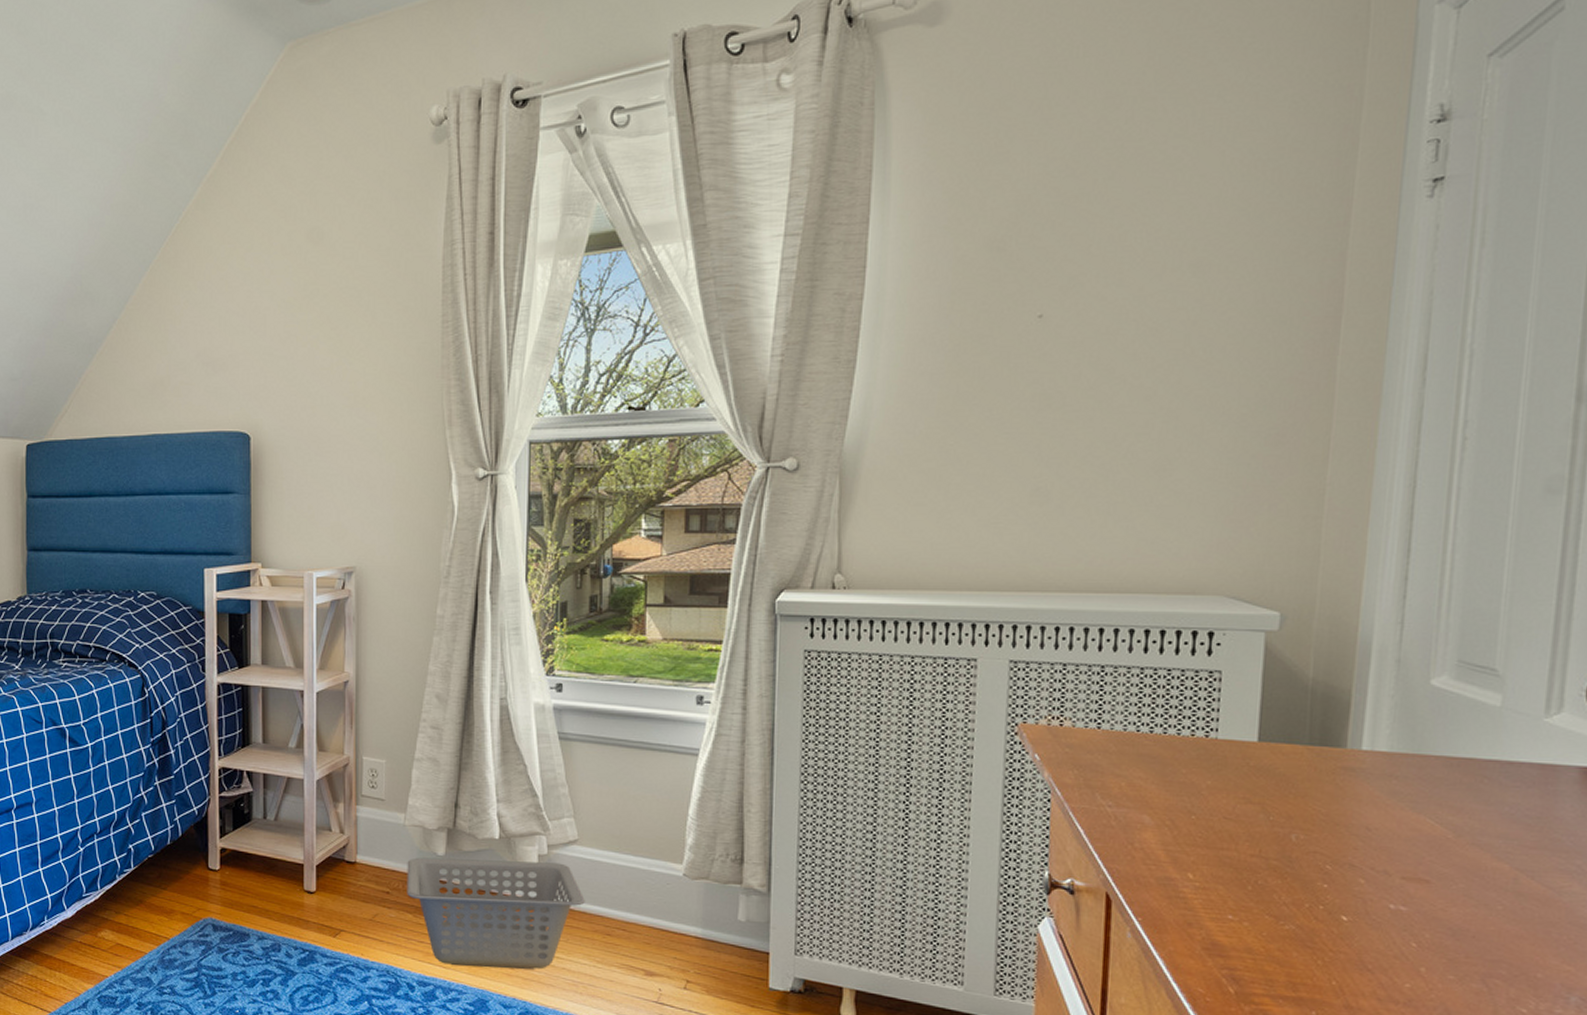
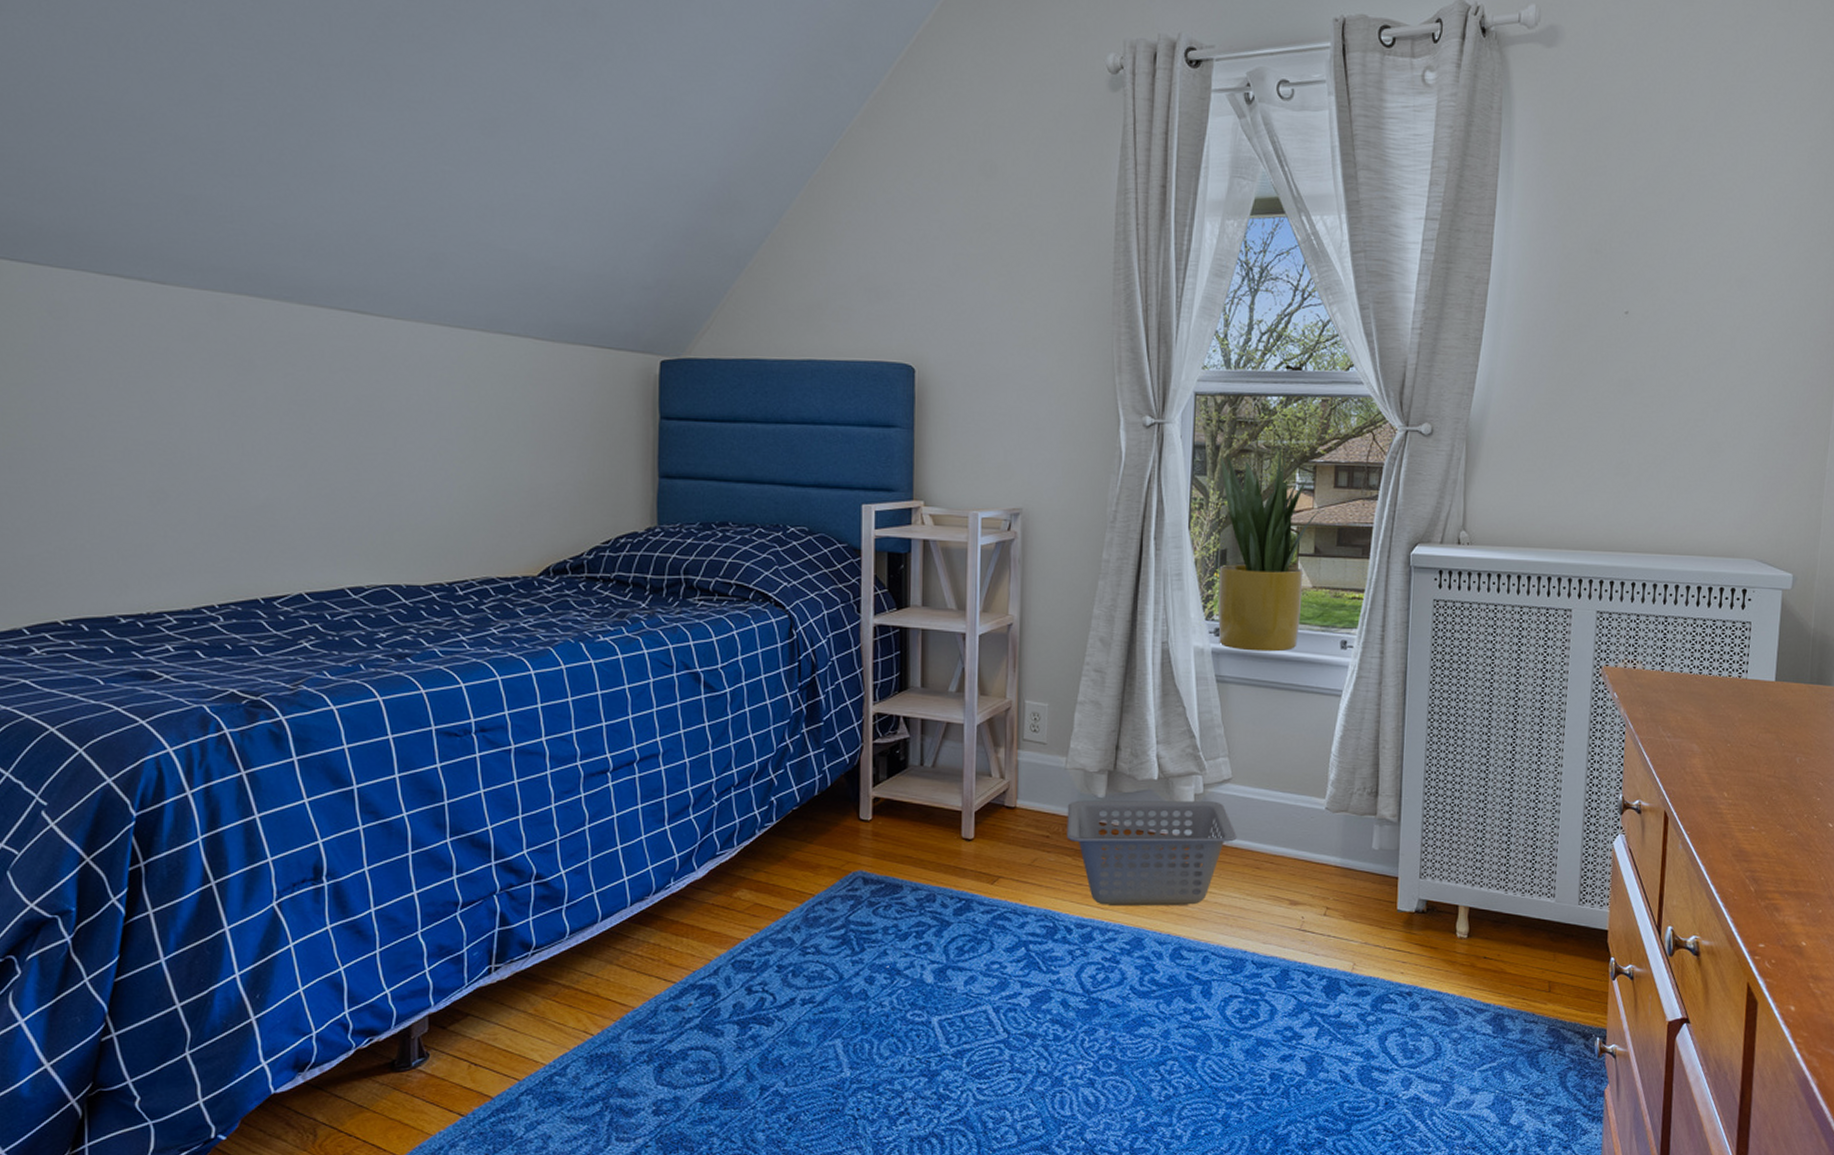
planter: none [557,492,671,708] -> present [1217,447,1322,652]

